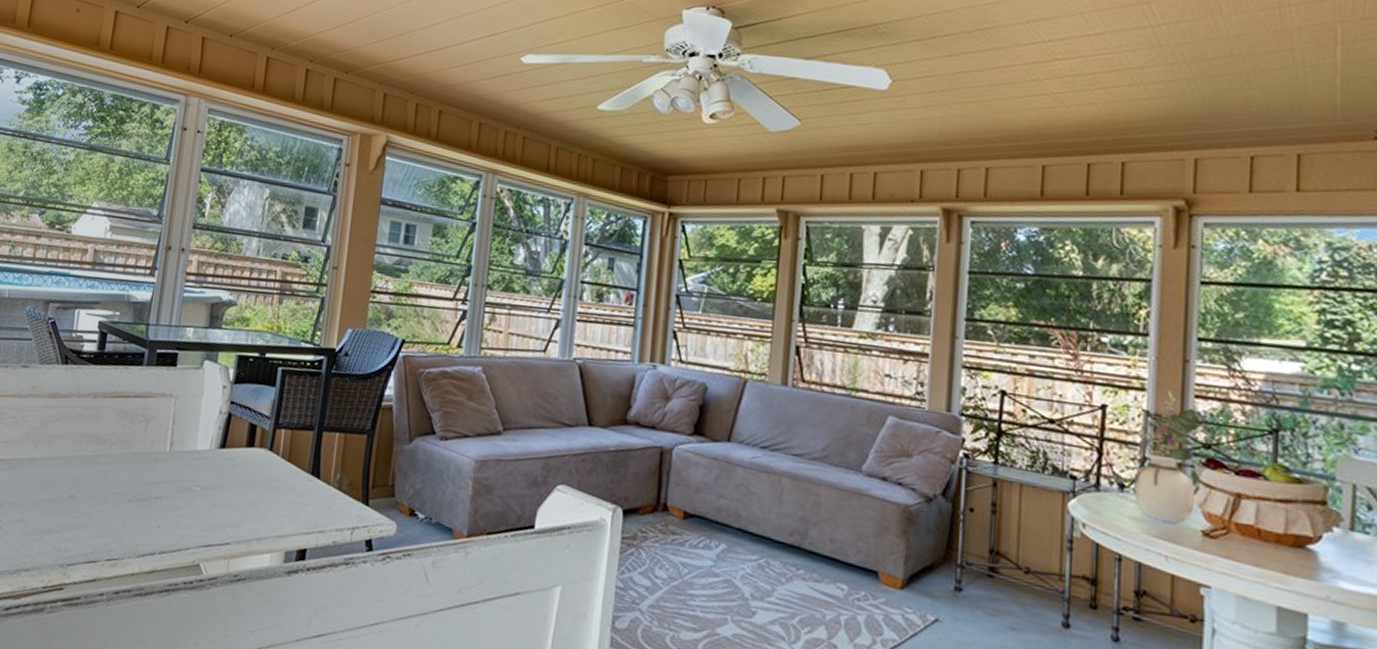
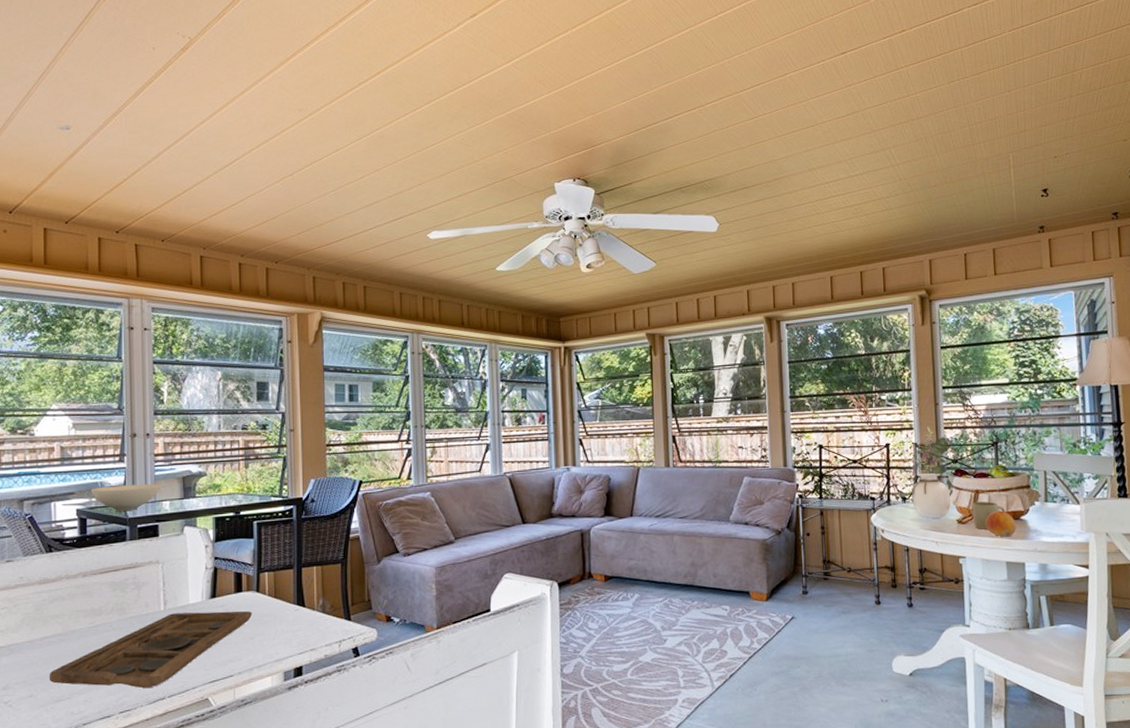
decorative tray: none [42,457,261,539] -> present [49,611,252,688]
bowl: none [117,300,189,332] -> present [92,483,162,512]
mug: none [1227,510,1283,554] -> present [972,501,1006,530]
fruit: none [1248,528,1298,571] -> present [985,511,1016,537]

